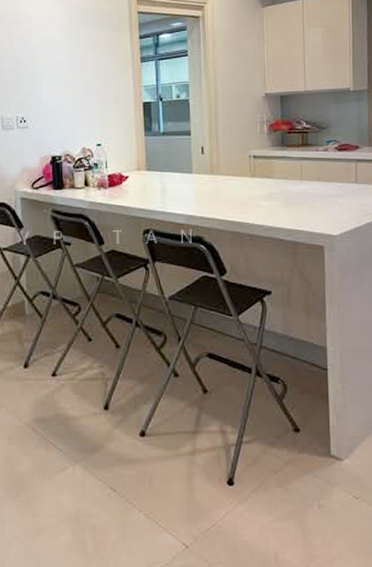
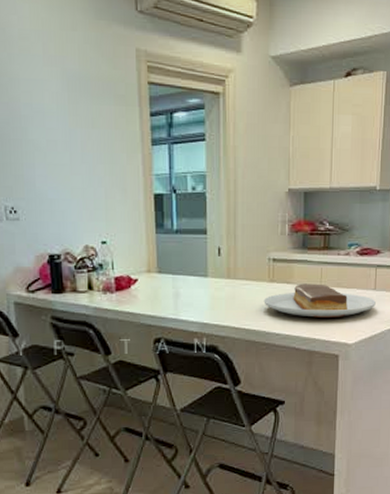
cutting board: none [246,178,358,210] -> present [264,283,376,317]

